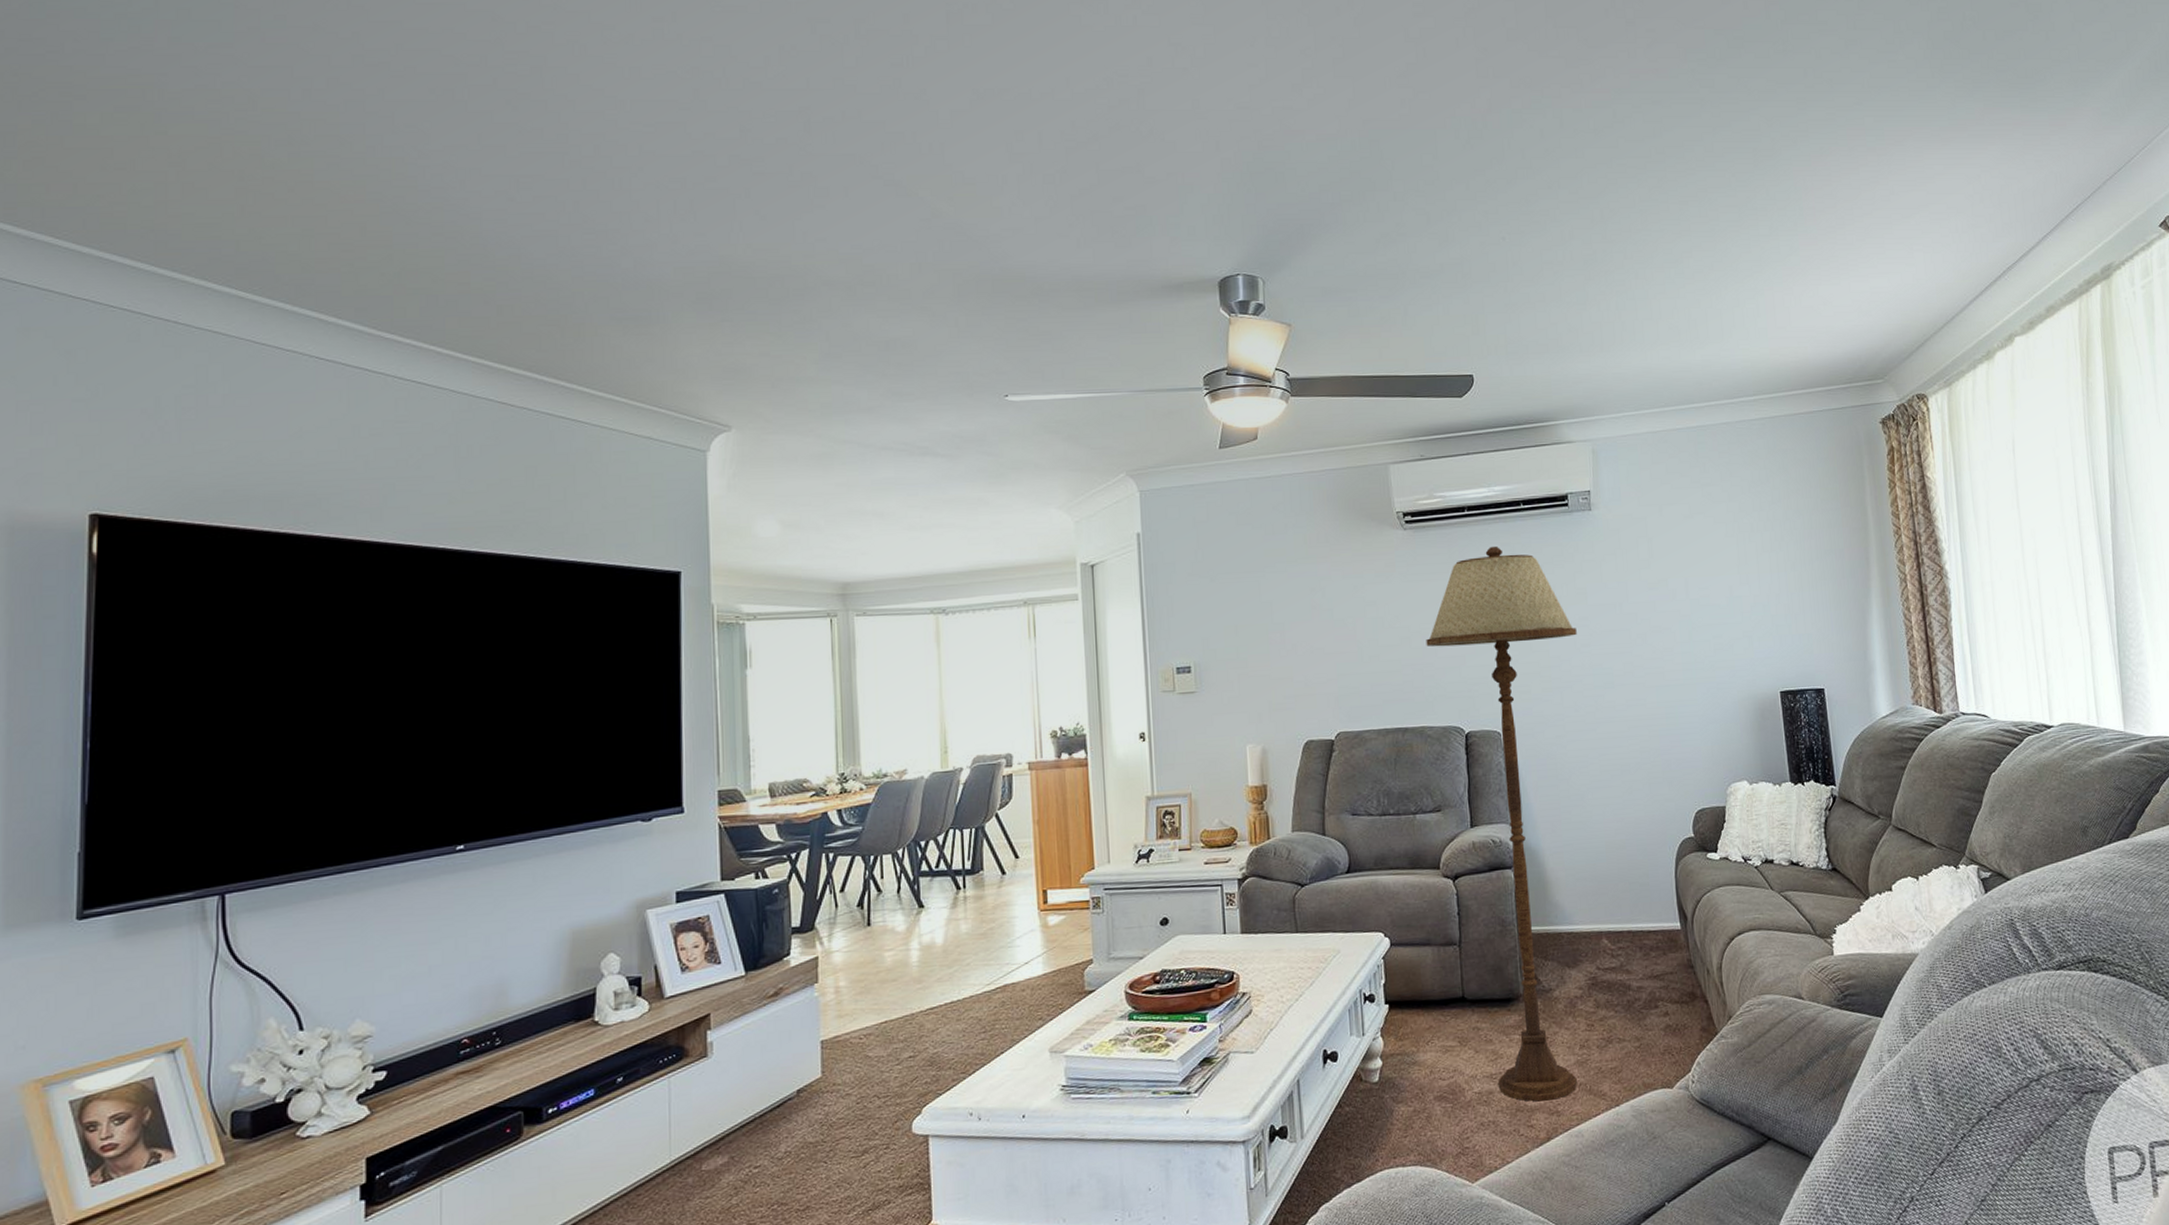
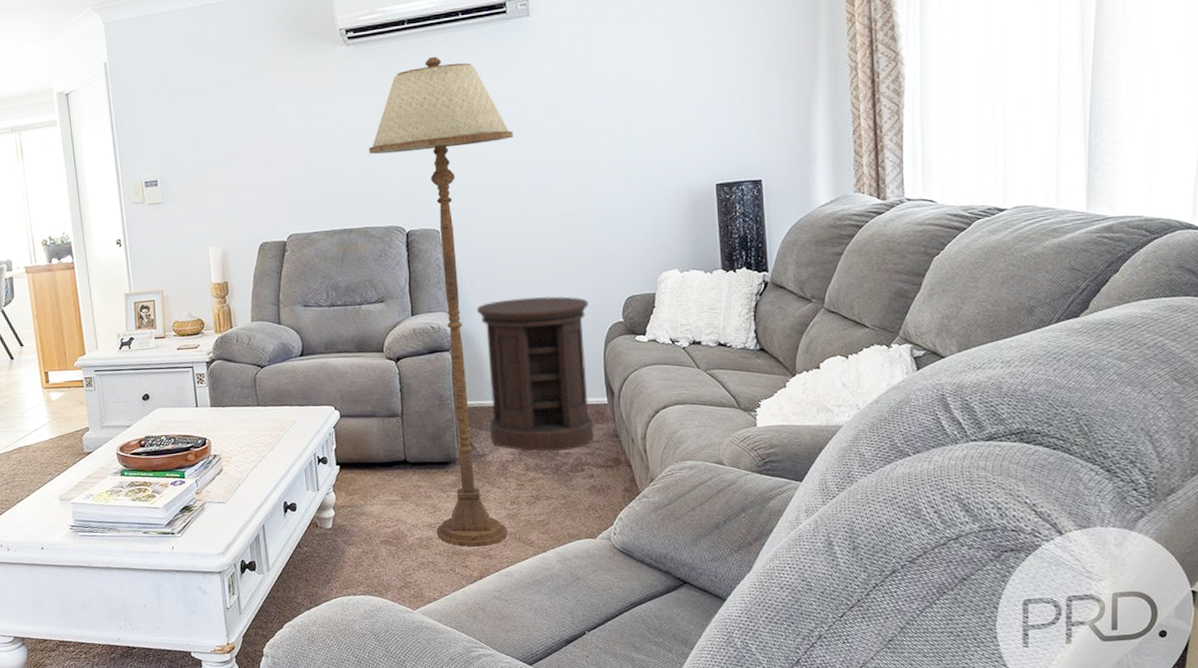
side table: none [1540,808,1668,985] -> present [476,296,594,451]

